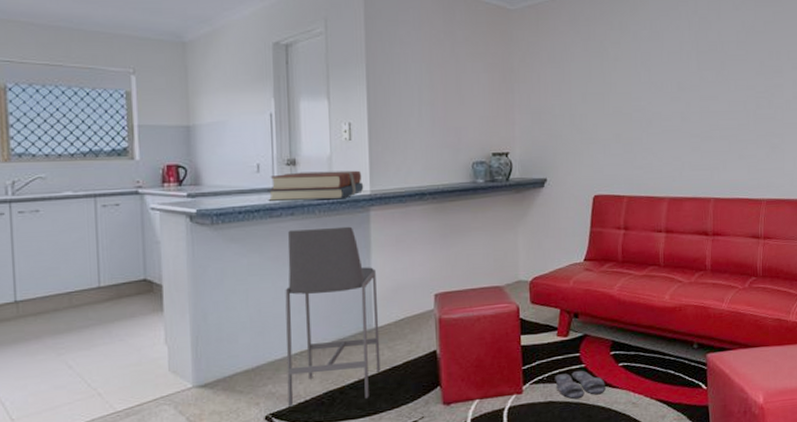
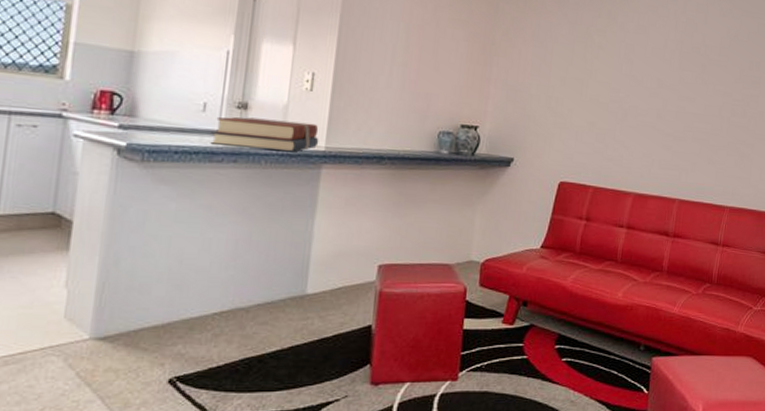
bar stool: present [285,226,381,407] -> none [197,178,318,371]
slippers: present [555,370,605,399] -> none [494,361,546,392]

